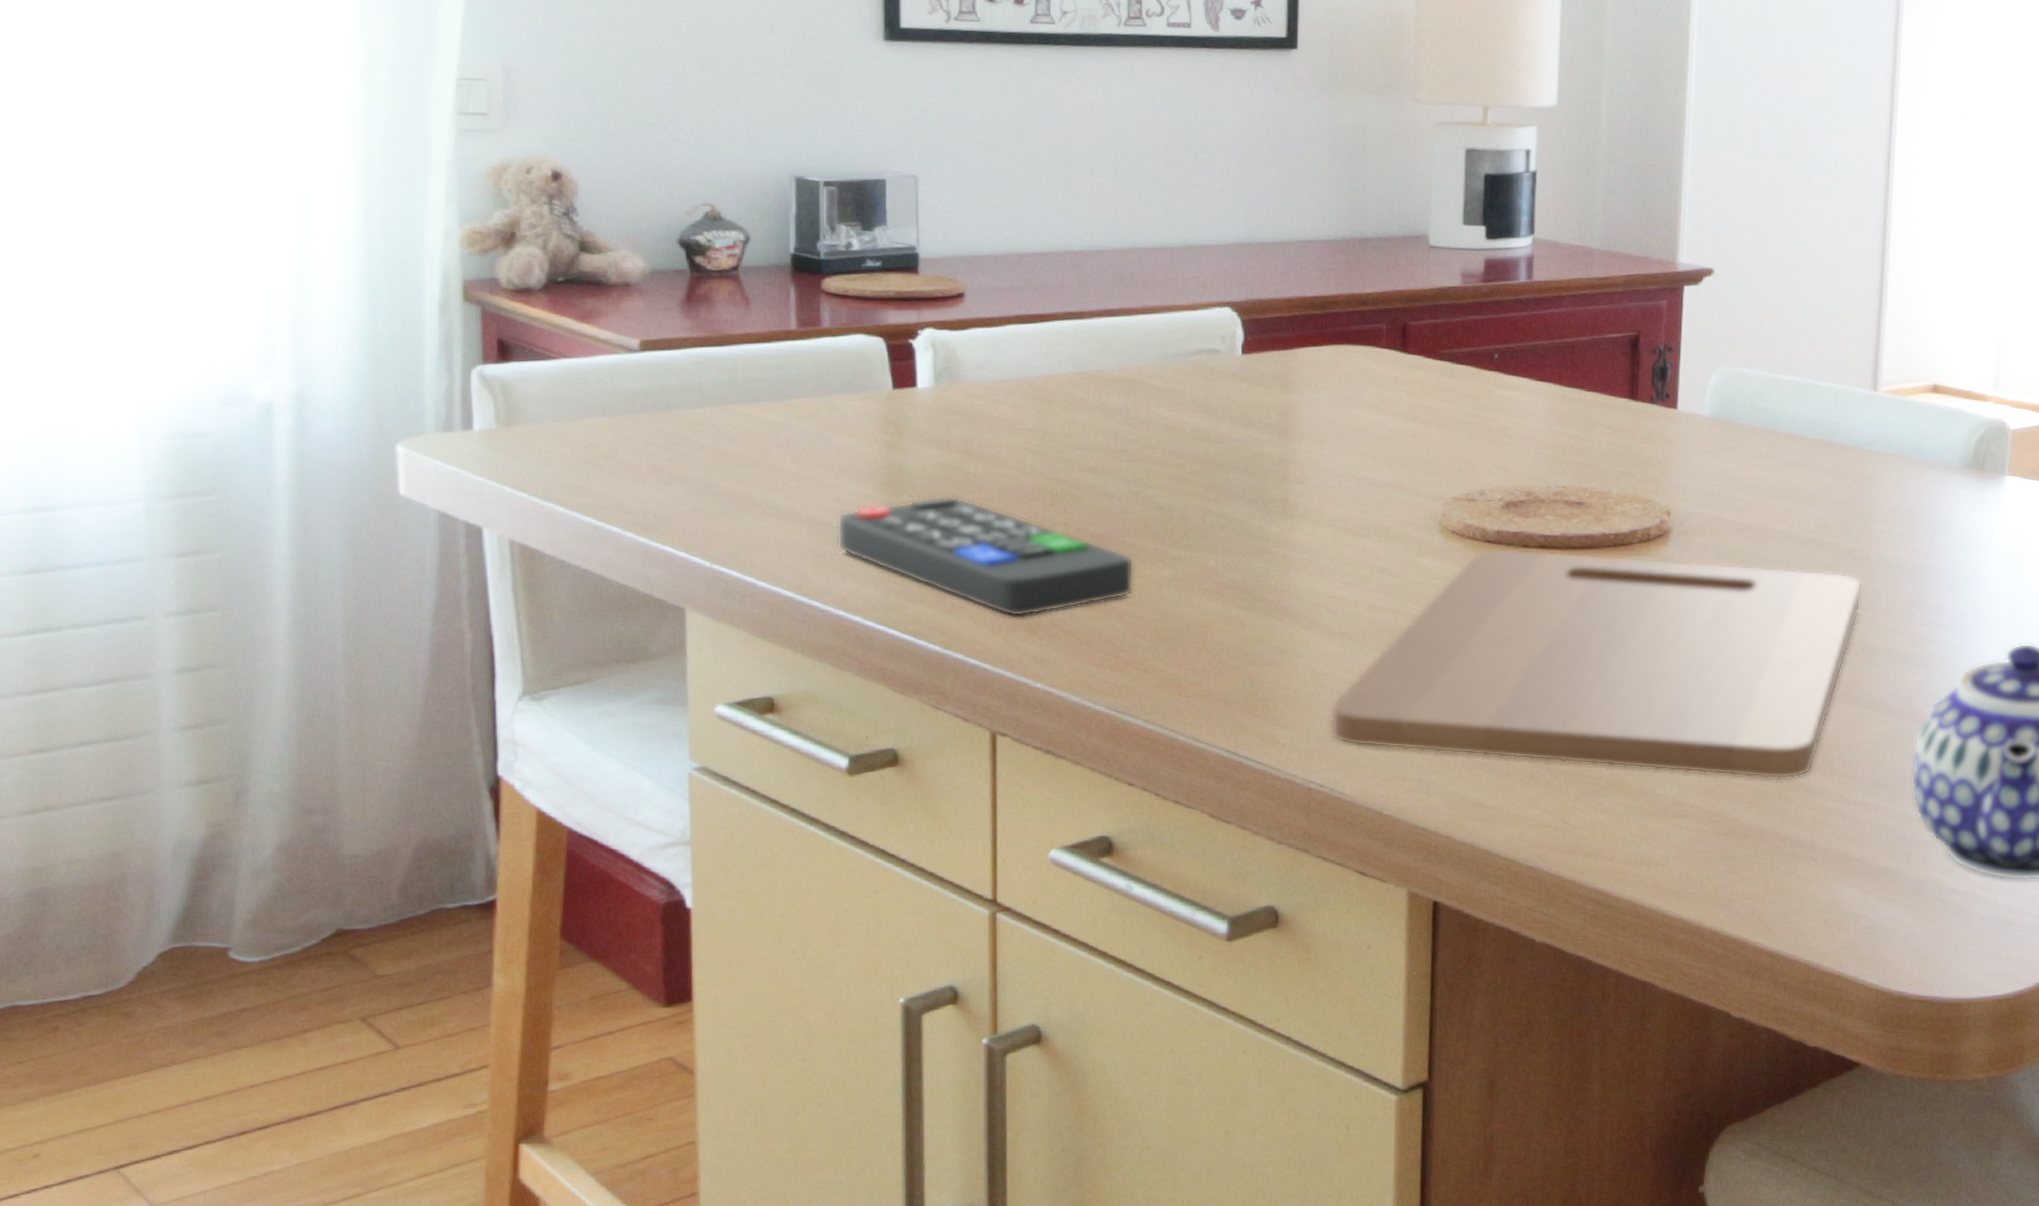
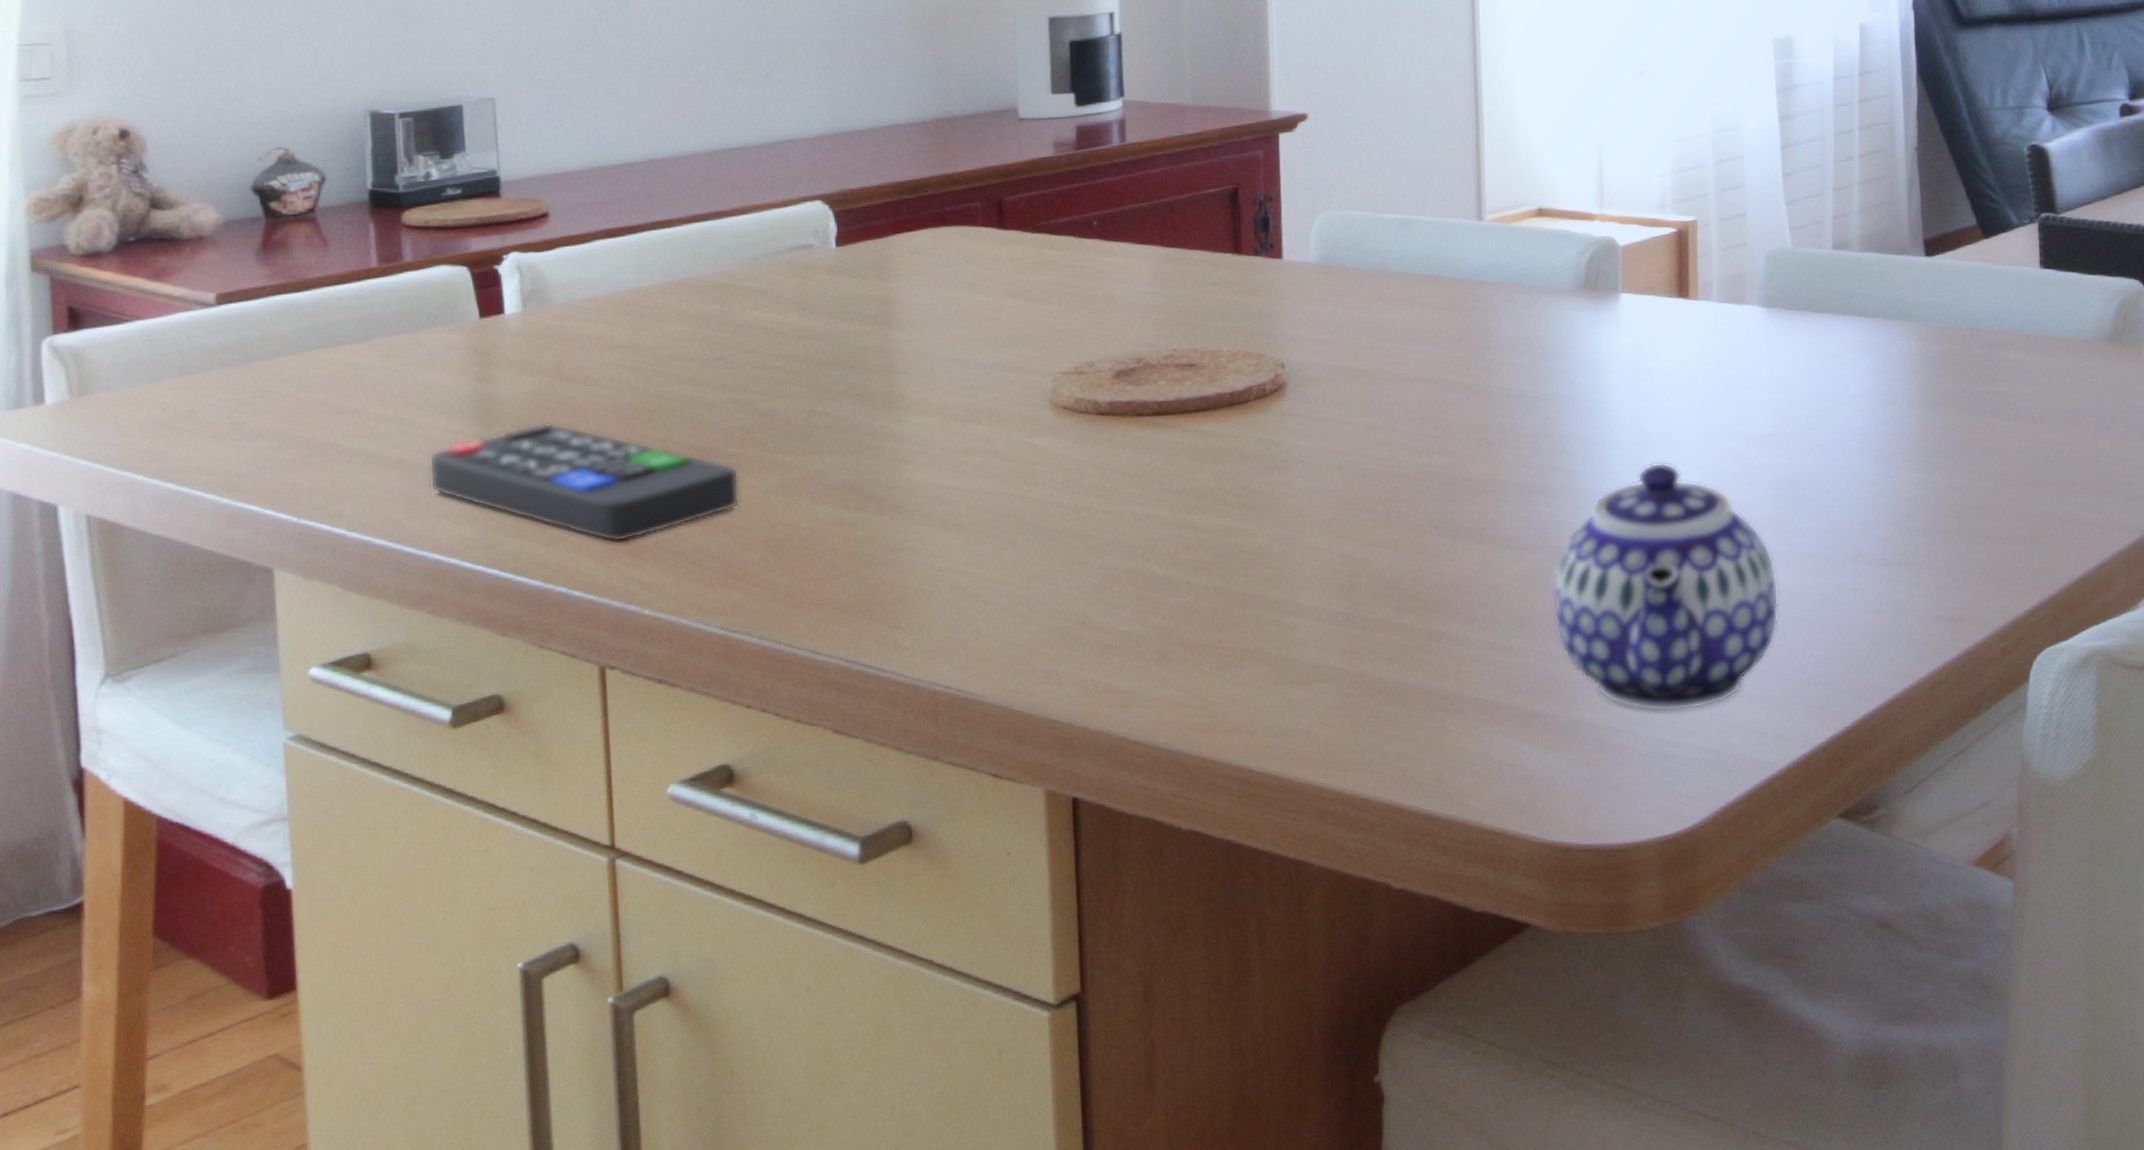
cutting board: present [1330,548,1862,779] -> none [951,409,1487,642]

